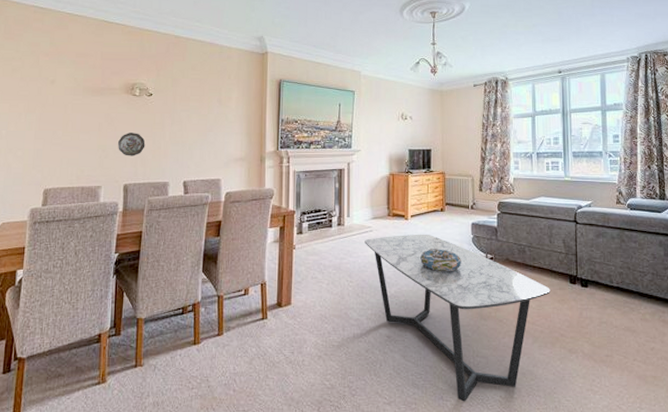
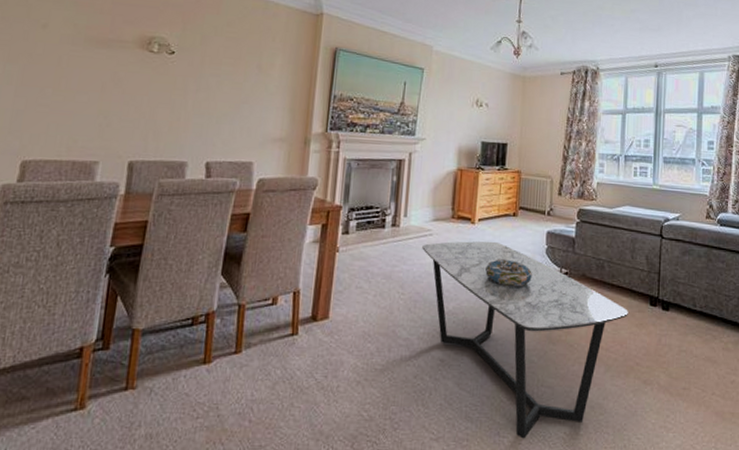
decorative plate: present [118,133,145,156] -> none [124,97,161,127]

